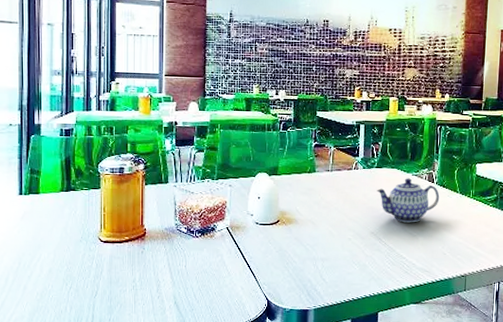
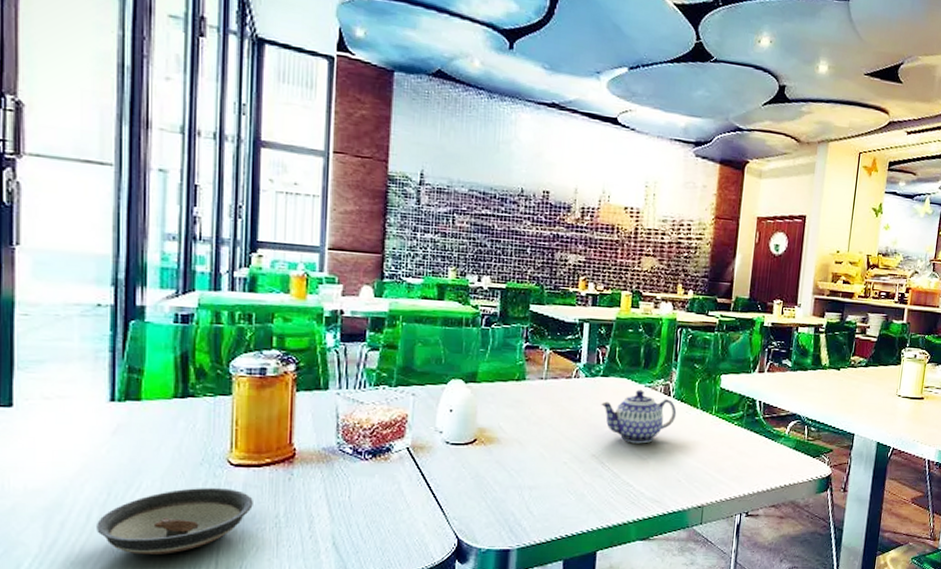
saucer: none [12,258,117,309] -> present [97,487,253,555]

